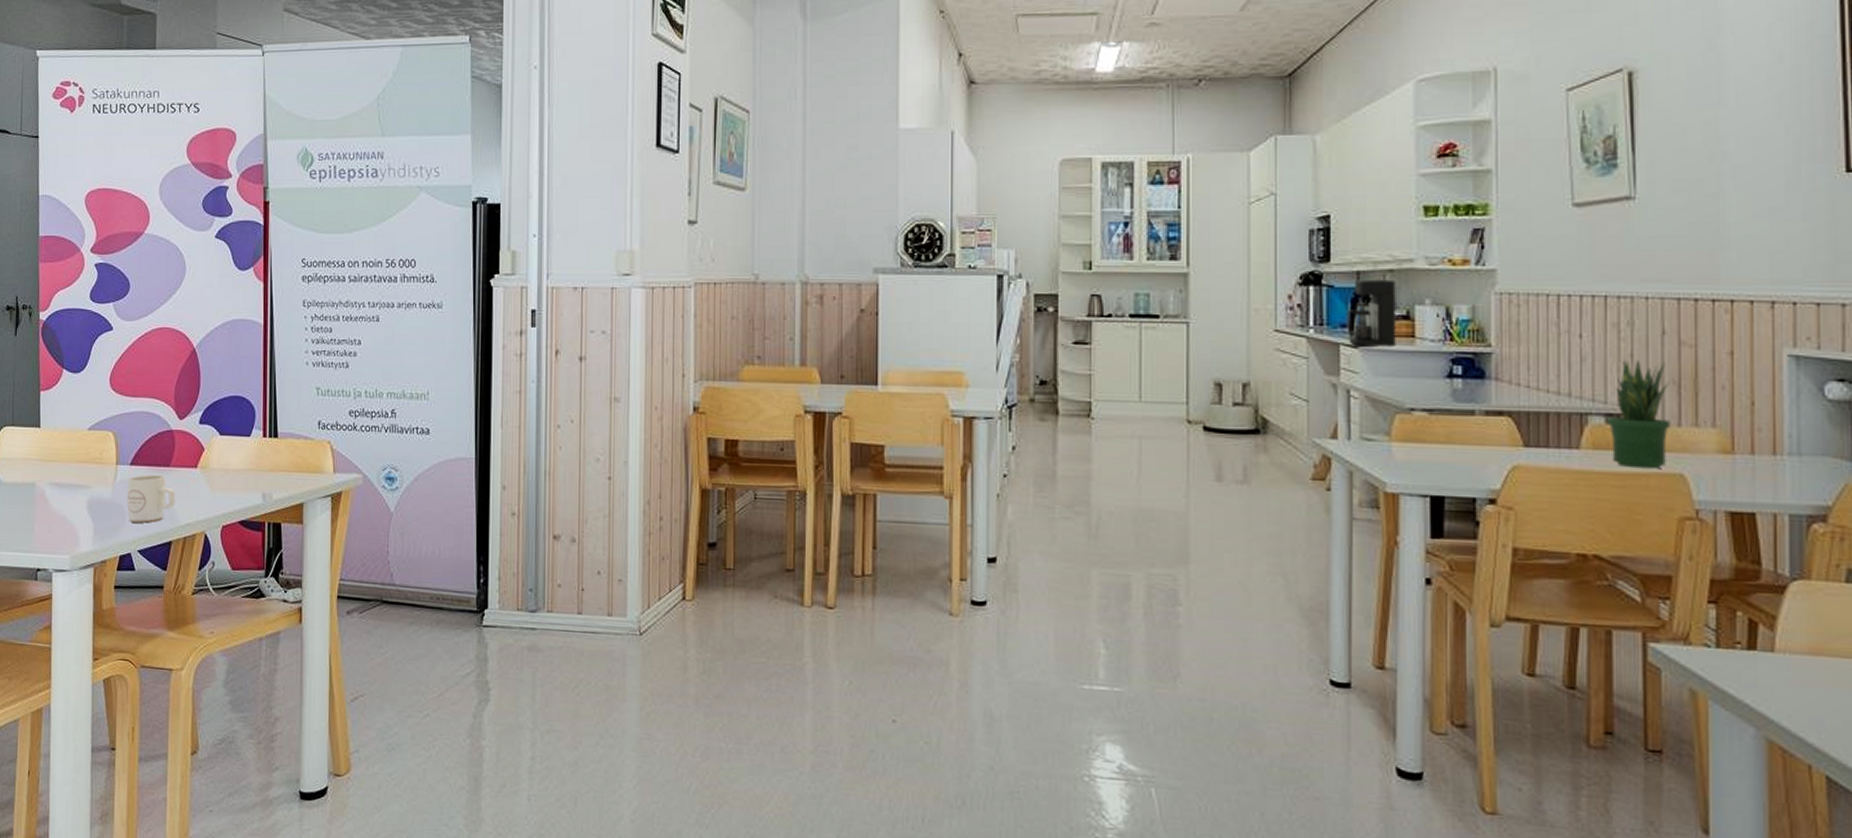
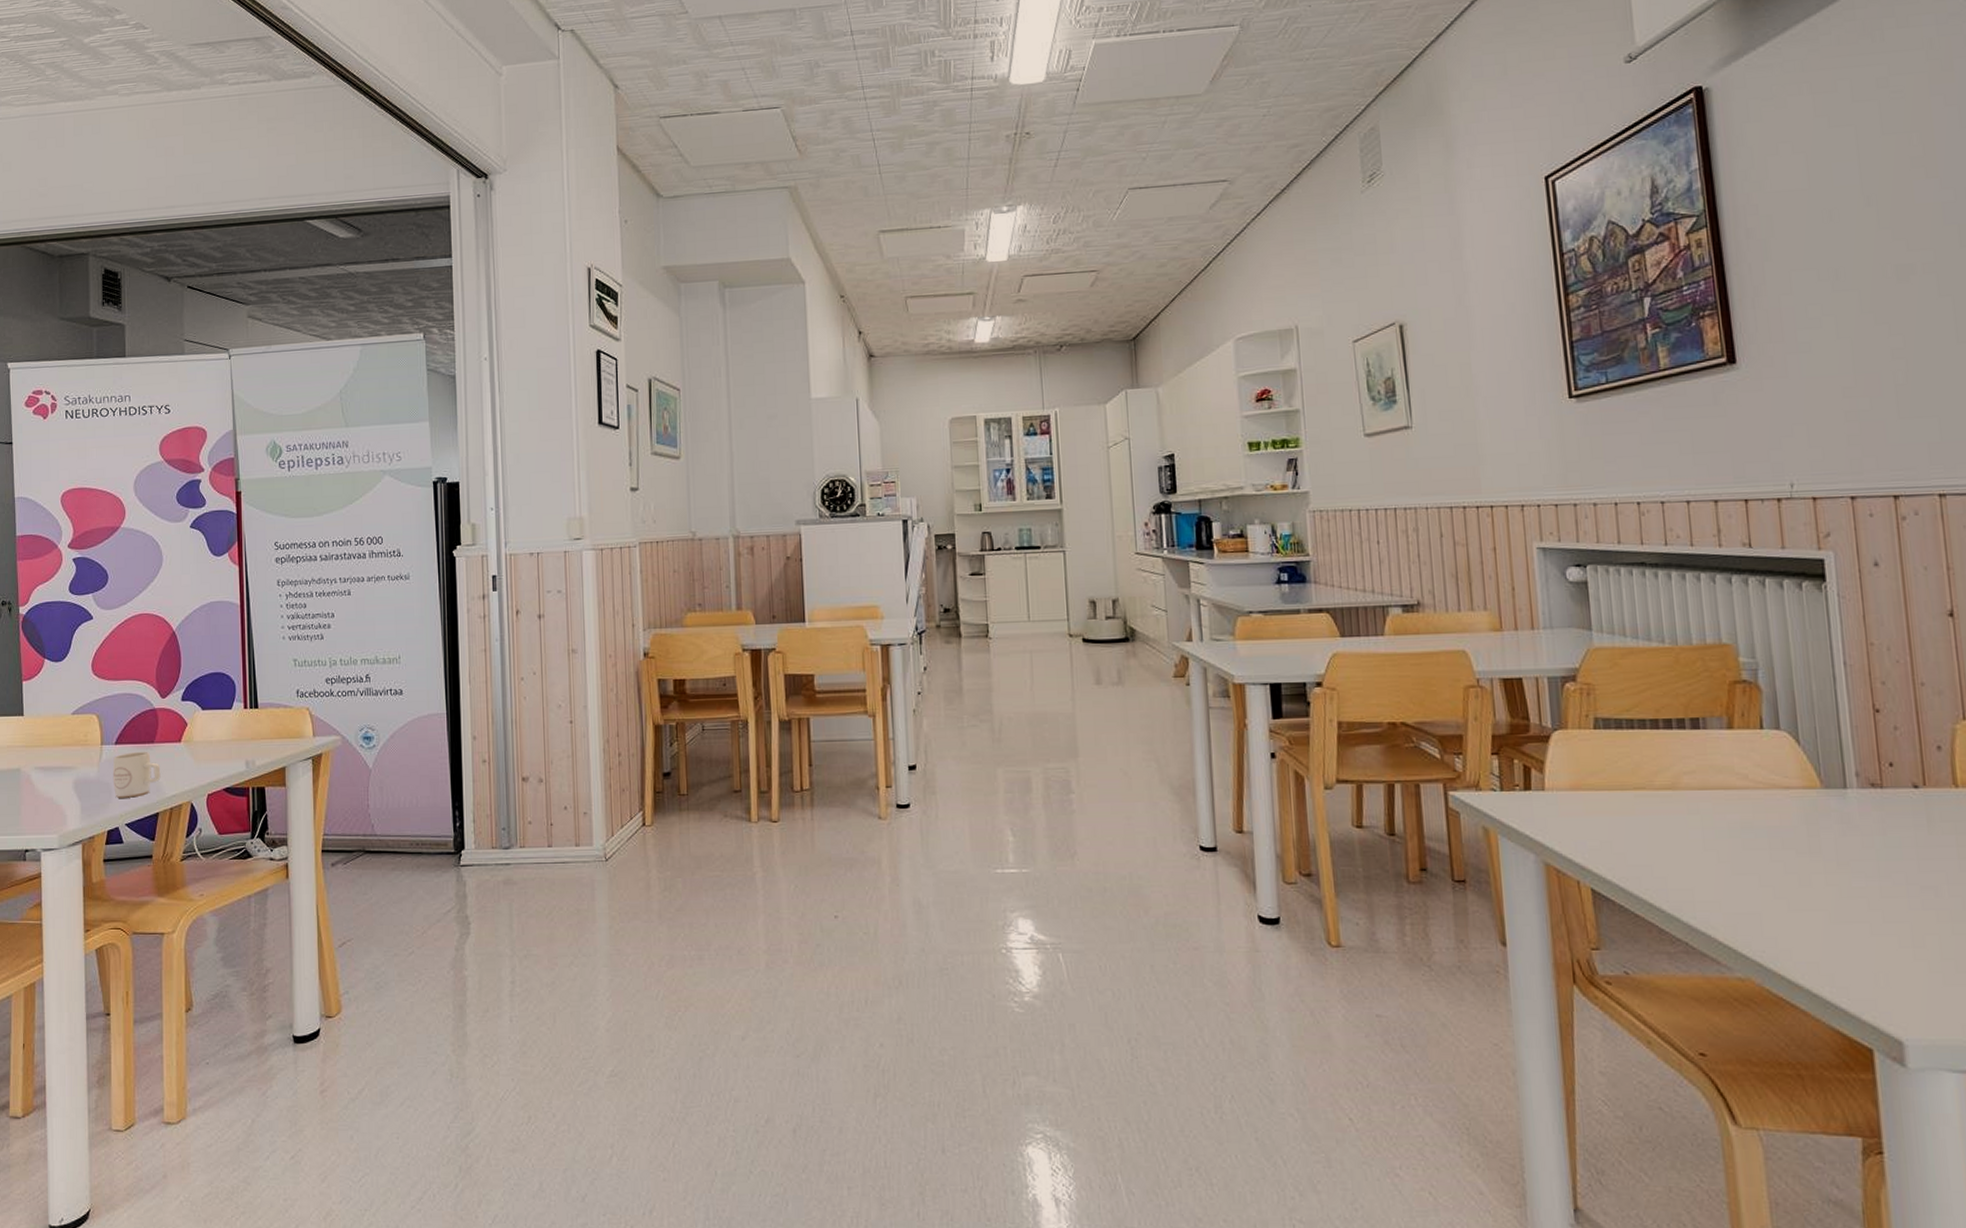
coffee maker: present [1347,279,1396,347] -> none [1193,505,1234,563]
planter: present [1606,359,1671,470] -> none [1403,559,1453,649]

